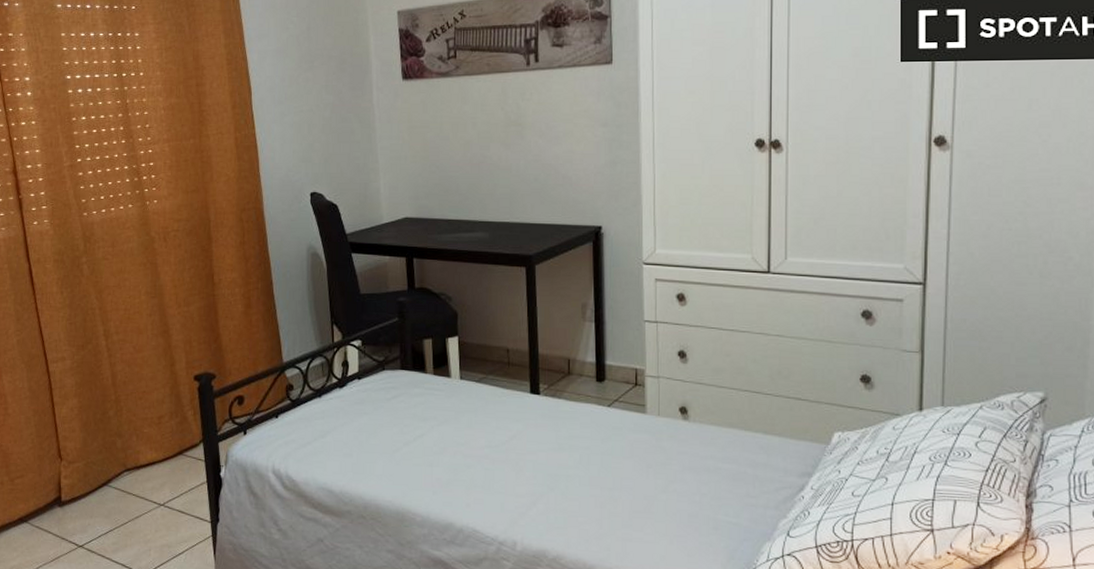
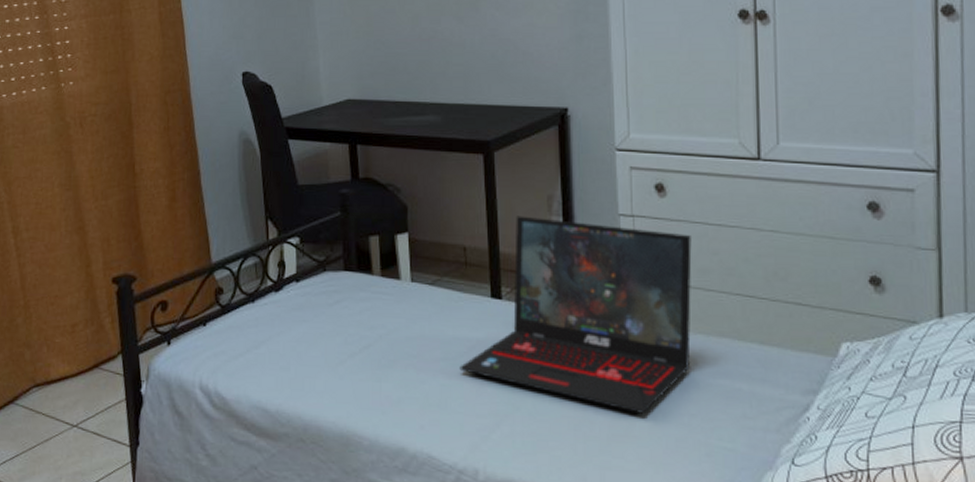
laptop: none [501,321,707,495] -> present [459,216,692,415]

